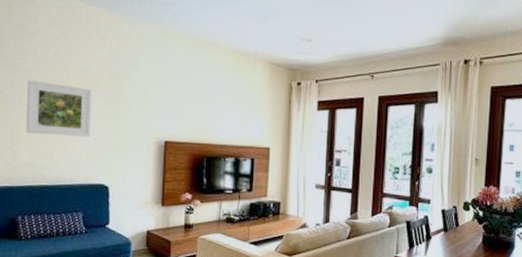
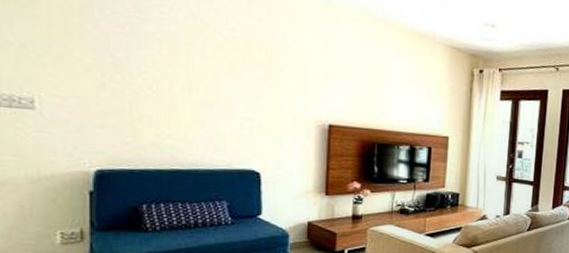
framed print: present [26,80,92,137] -> none [150,44,238,116]

